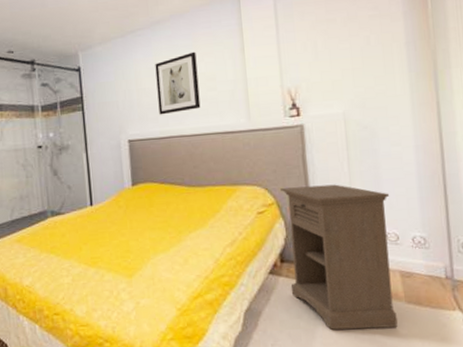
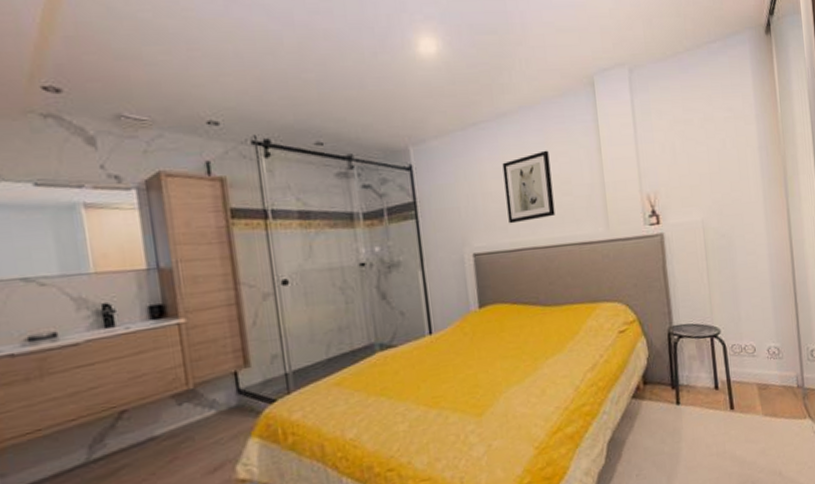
nightstand: present [280,184,398,330] -> none [642,296,756,452]

